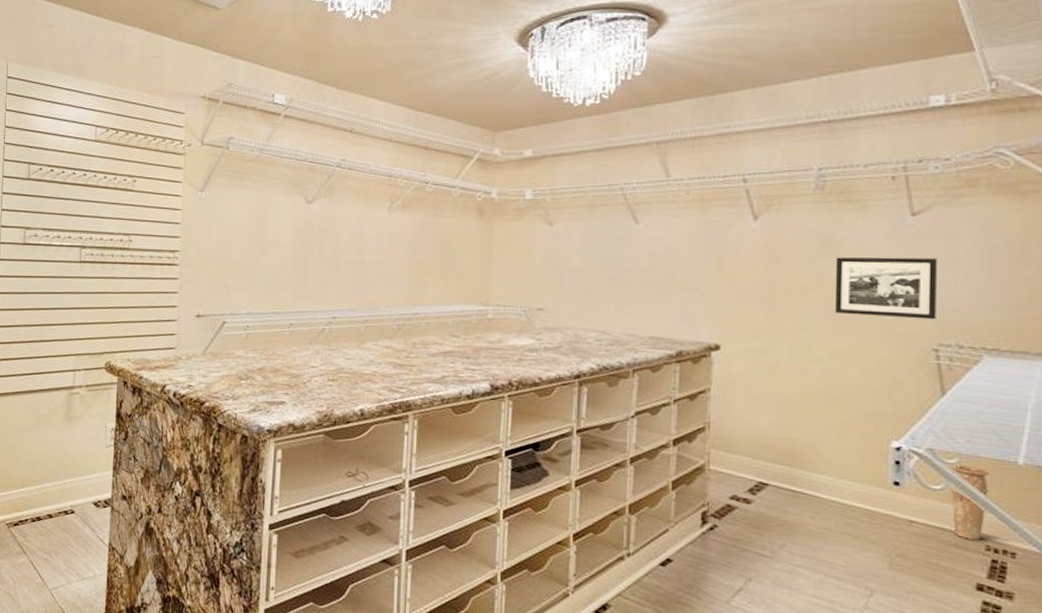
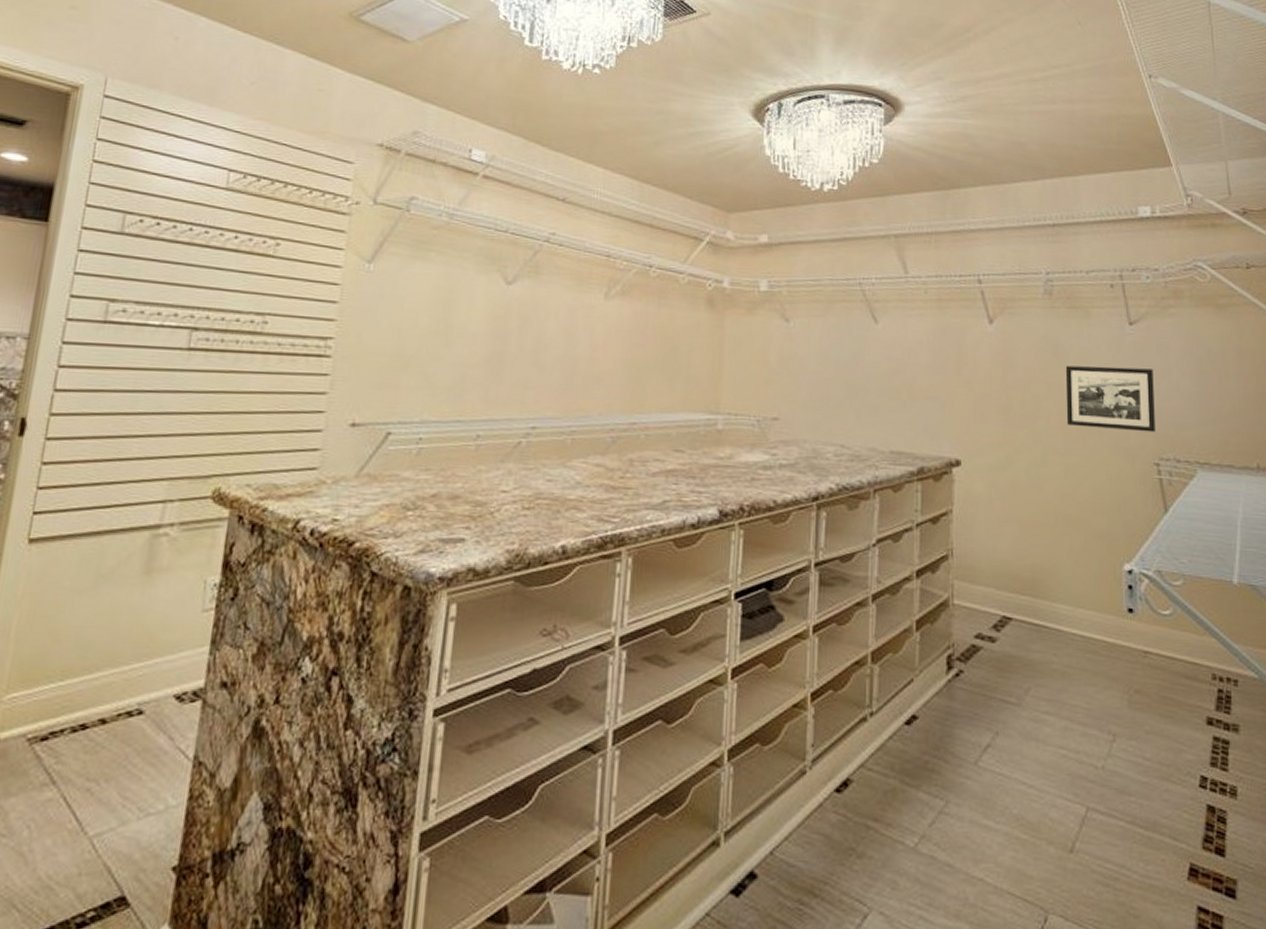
vase: present [949,464,991,540] -> none [1176,587,1211,669]

